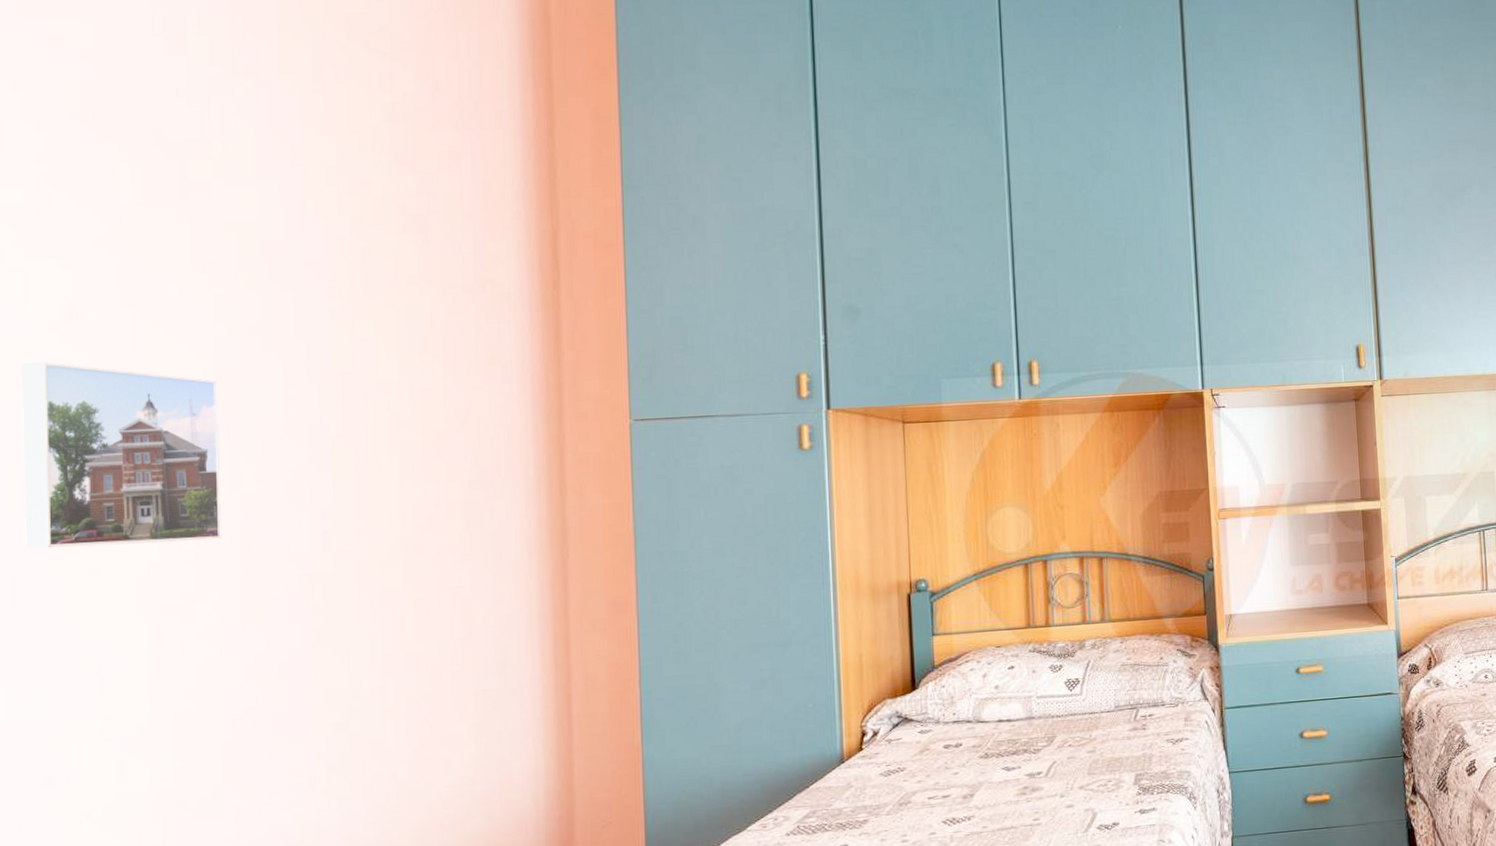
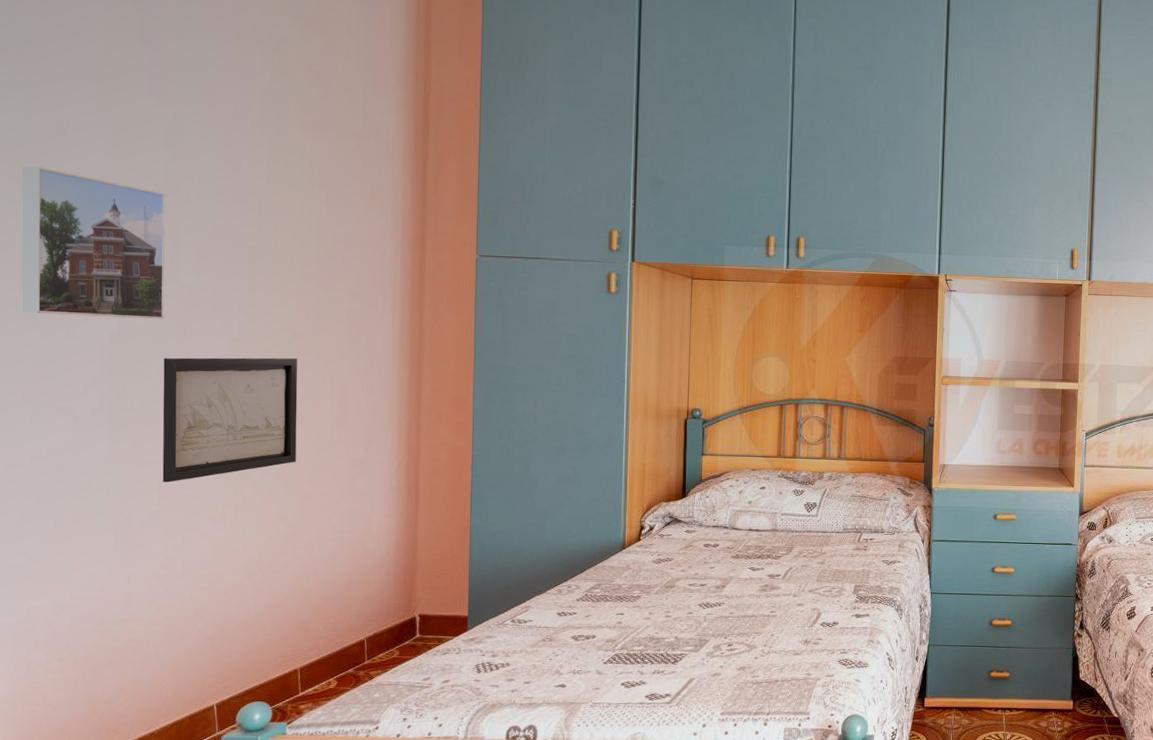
wall art: none [223,569,407,748] -> present [162,357,298,483]

